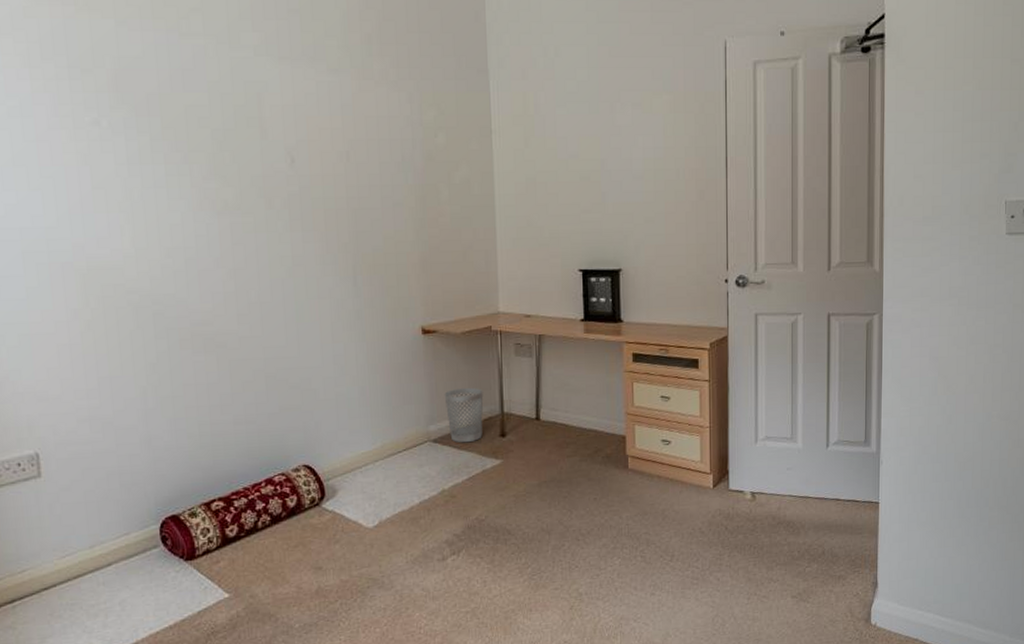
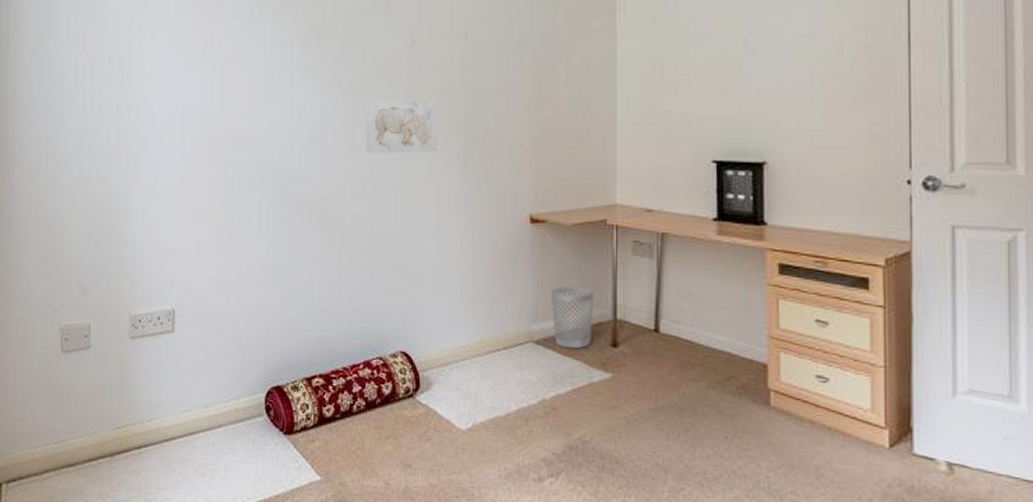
wall art: none [245,219,326,275] -> present [365,99,437,153]

